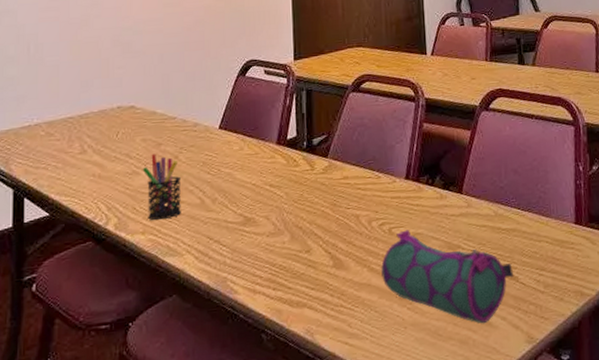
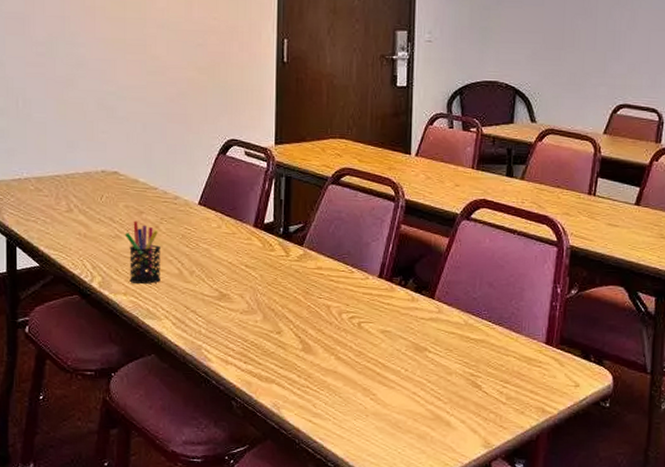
pencil case: present [380,230,513,324] -> none [347,326,477,424]

